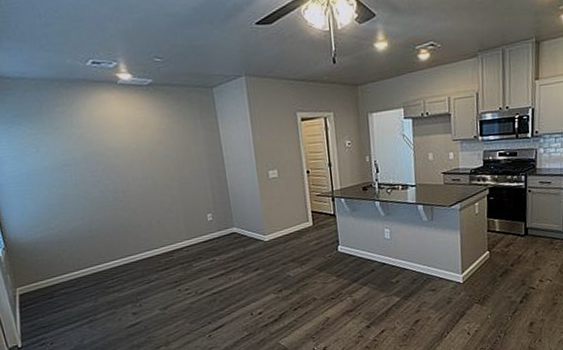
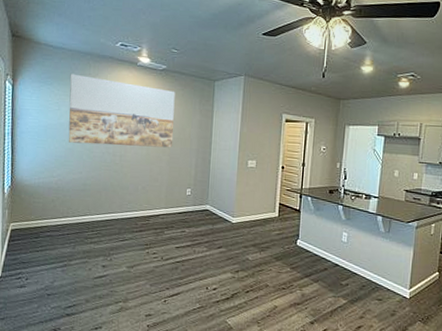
wall art: none [40,106,181,187] -> present [68,74,175,148]

